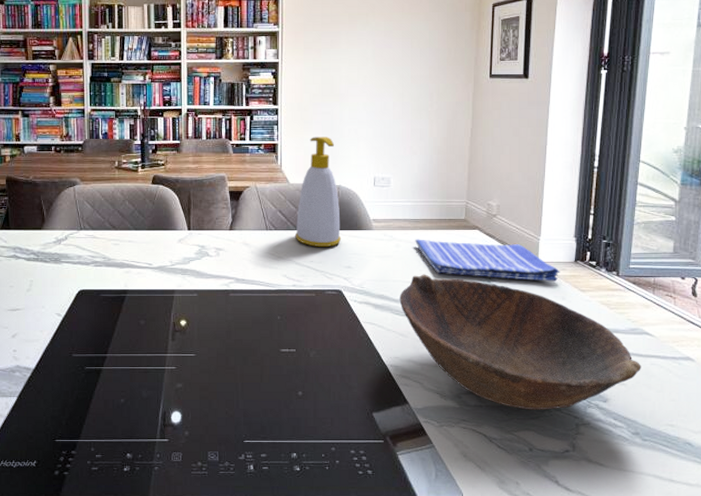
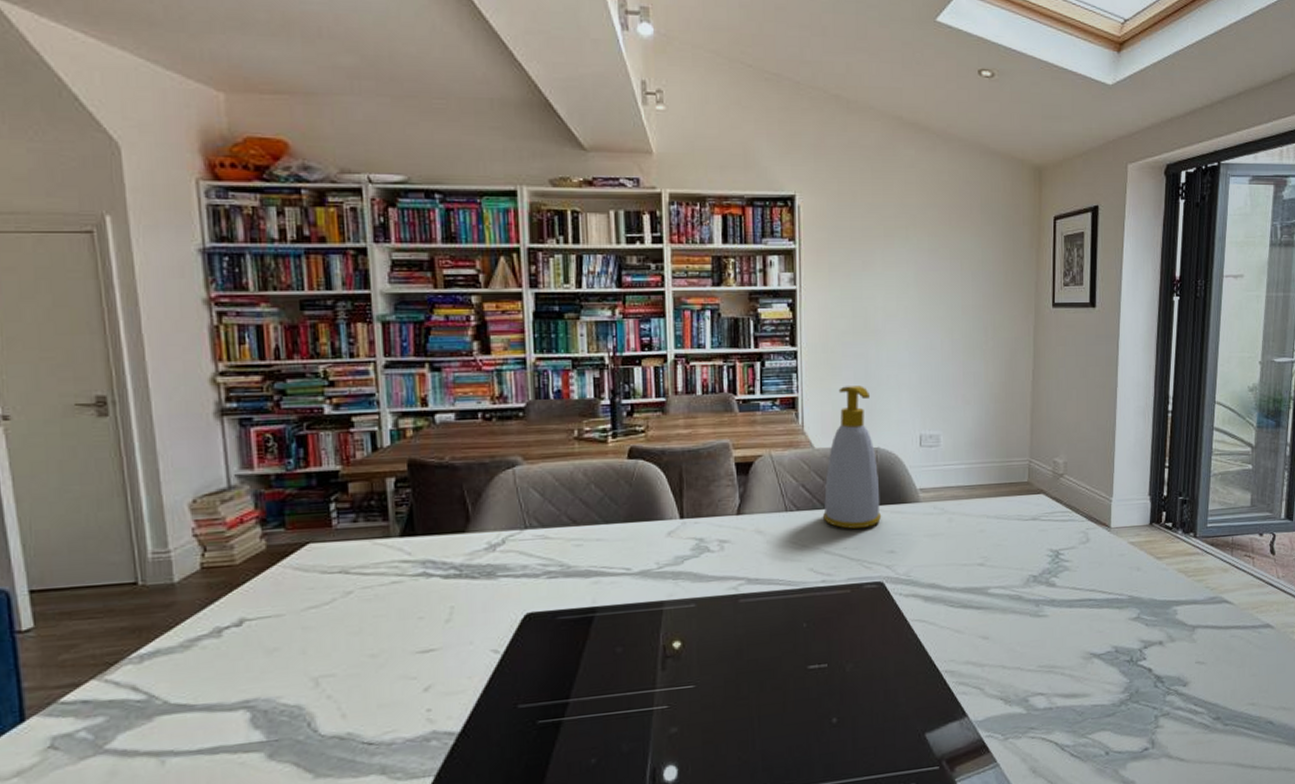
bowl: present [399,274,641,411] -> none [954,553,1221,707]
dish towel: present [415,239,560,282] -> none [971,508,1135,552]

